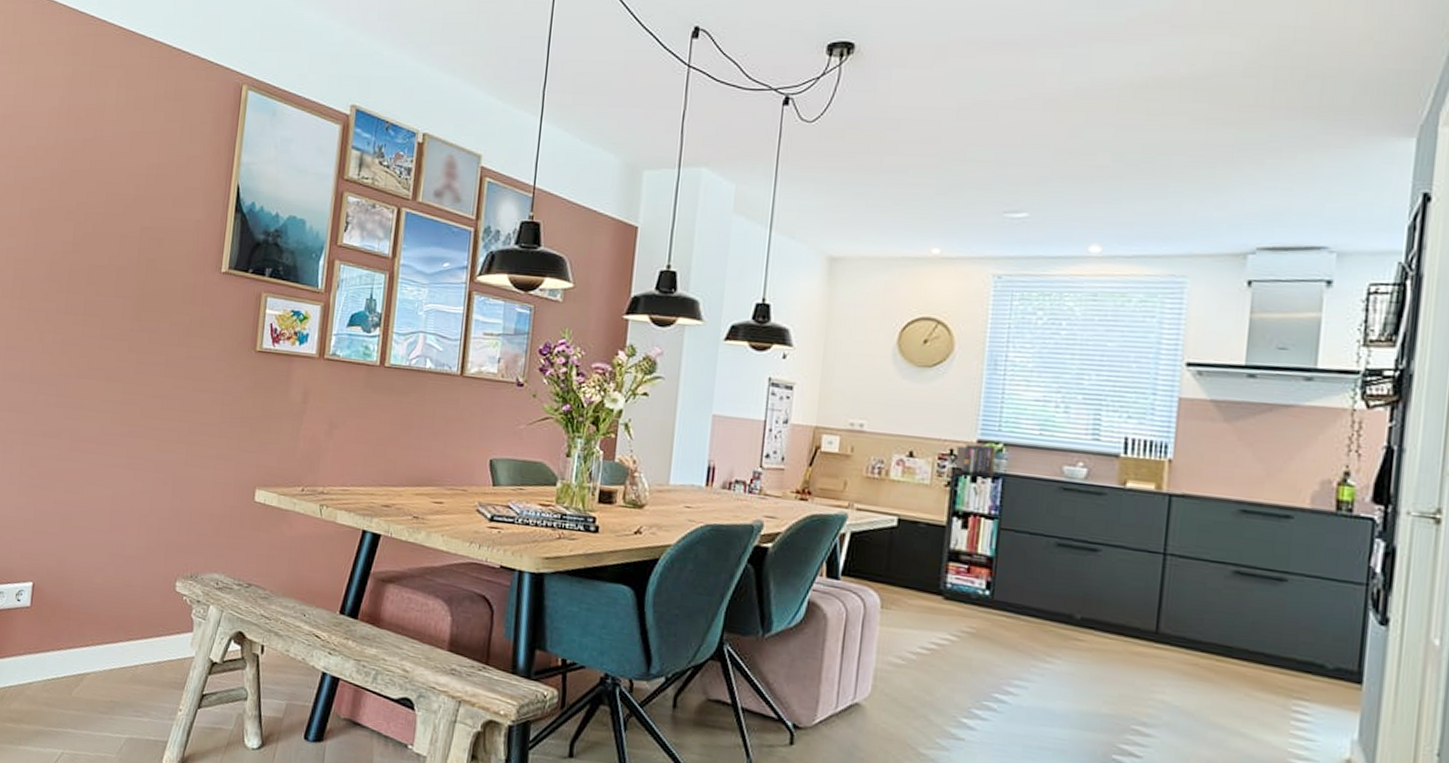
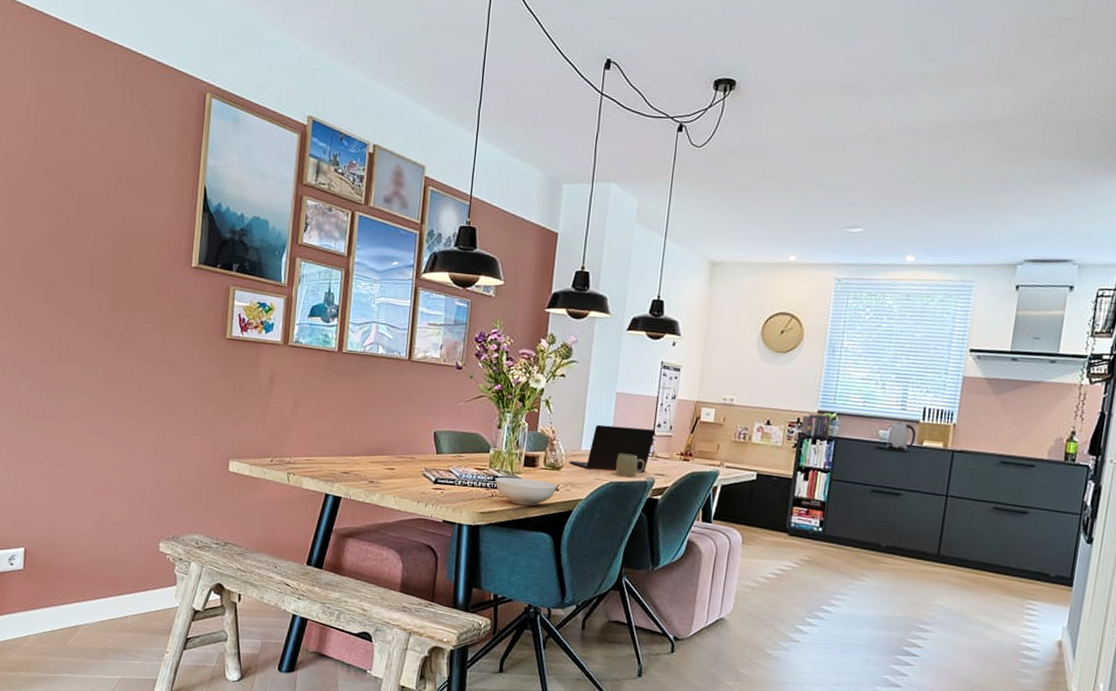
bowl: none [563,515,640,552] -> present [495,477,558,506]
laptop: none [654,453,764,514] -> present [569,424,656,473]
mug: none [712,489,751,520] -> present [615,453,646,478]
kettle: none [1074,456,1116,494] -> present [886,422,916,451]

